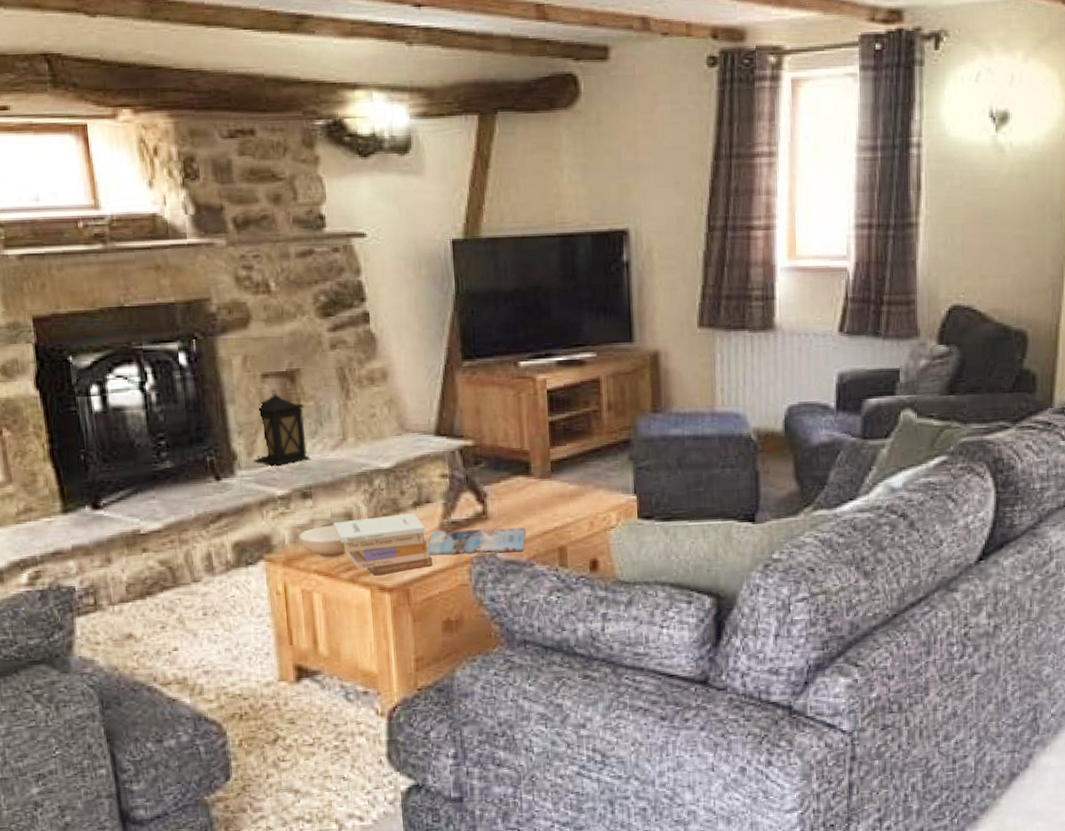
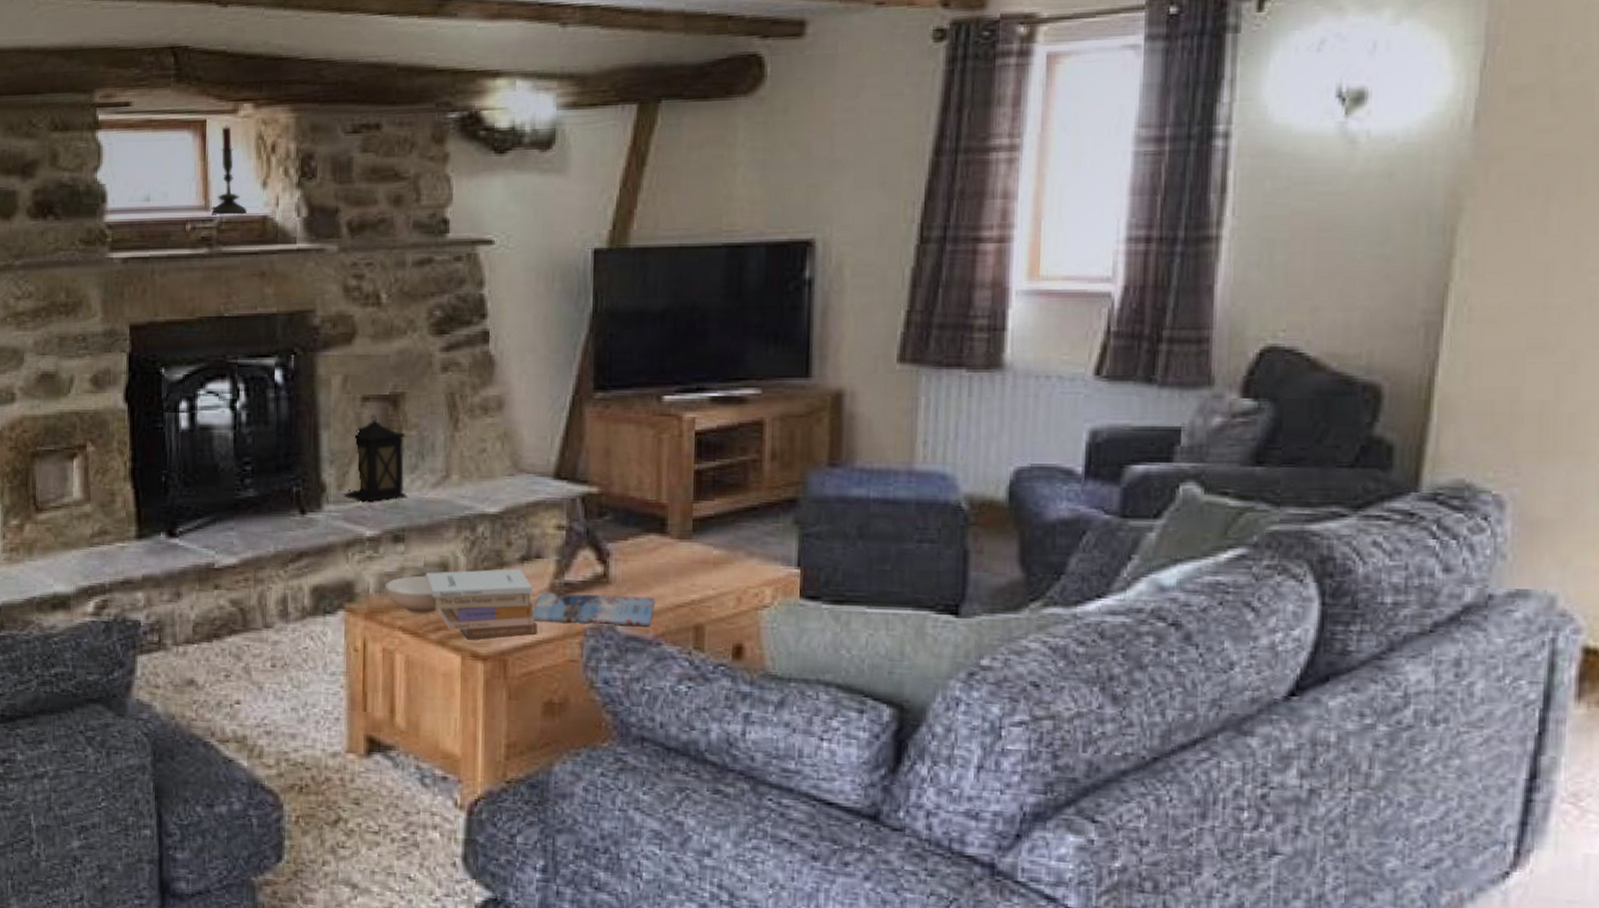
candle: none [102,128,136,213] -> present [212,124,246,215]

